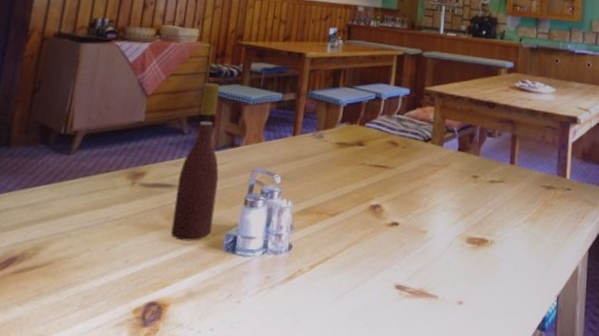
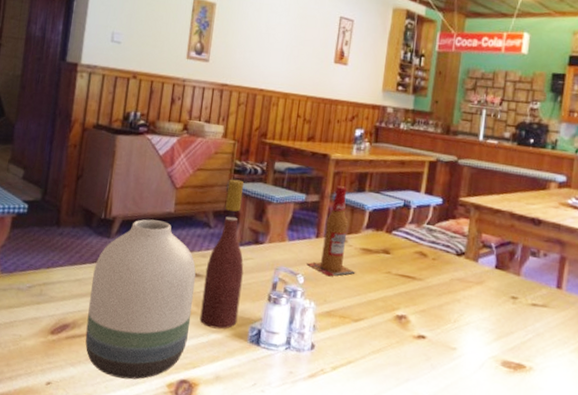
vase: none [36,130,168,311] -> present [85,219,196,380]
beer bottle: none [284,83,332,174] -> present [307,186,356,277]

